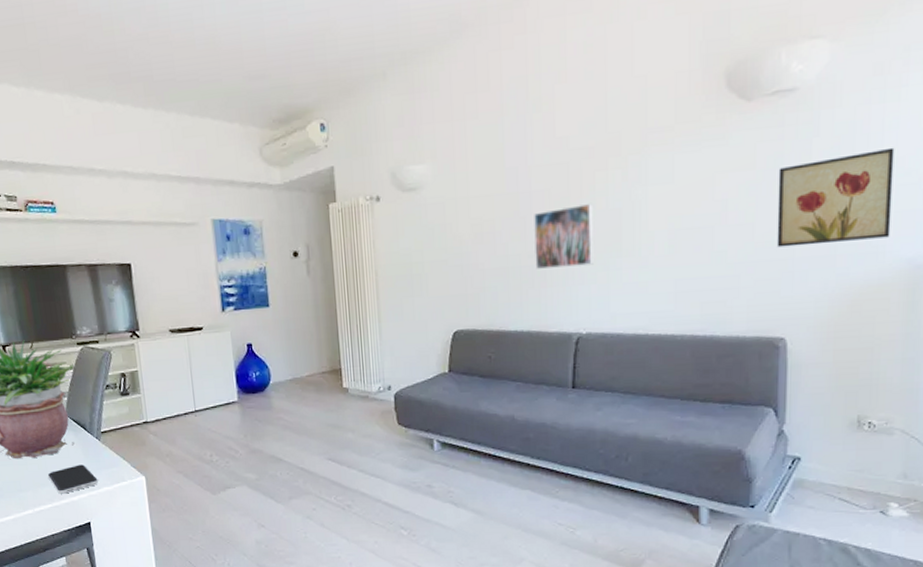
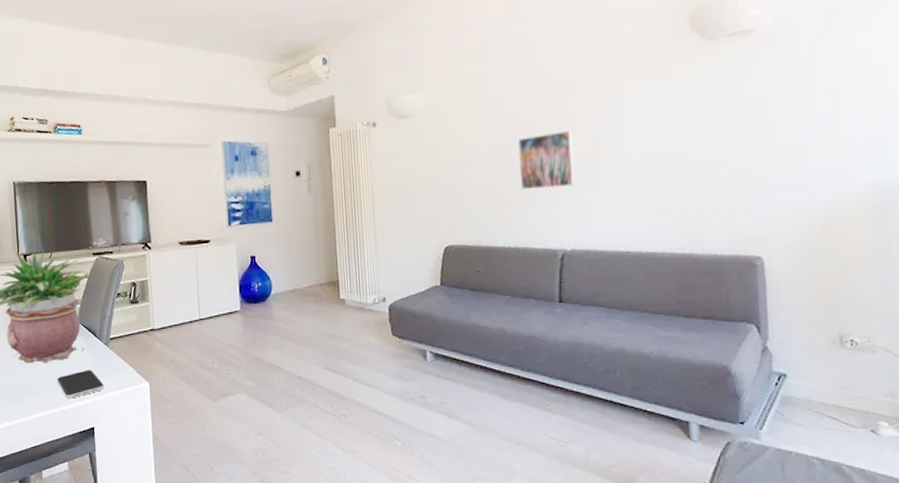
wall art: present [776,147,895,248] -> none [743,82,854,172]

